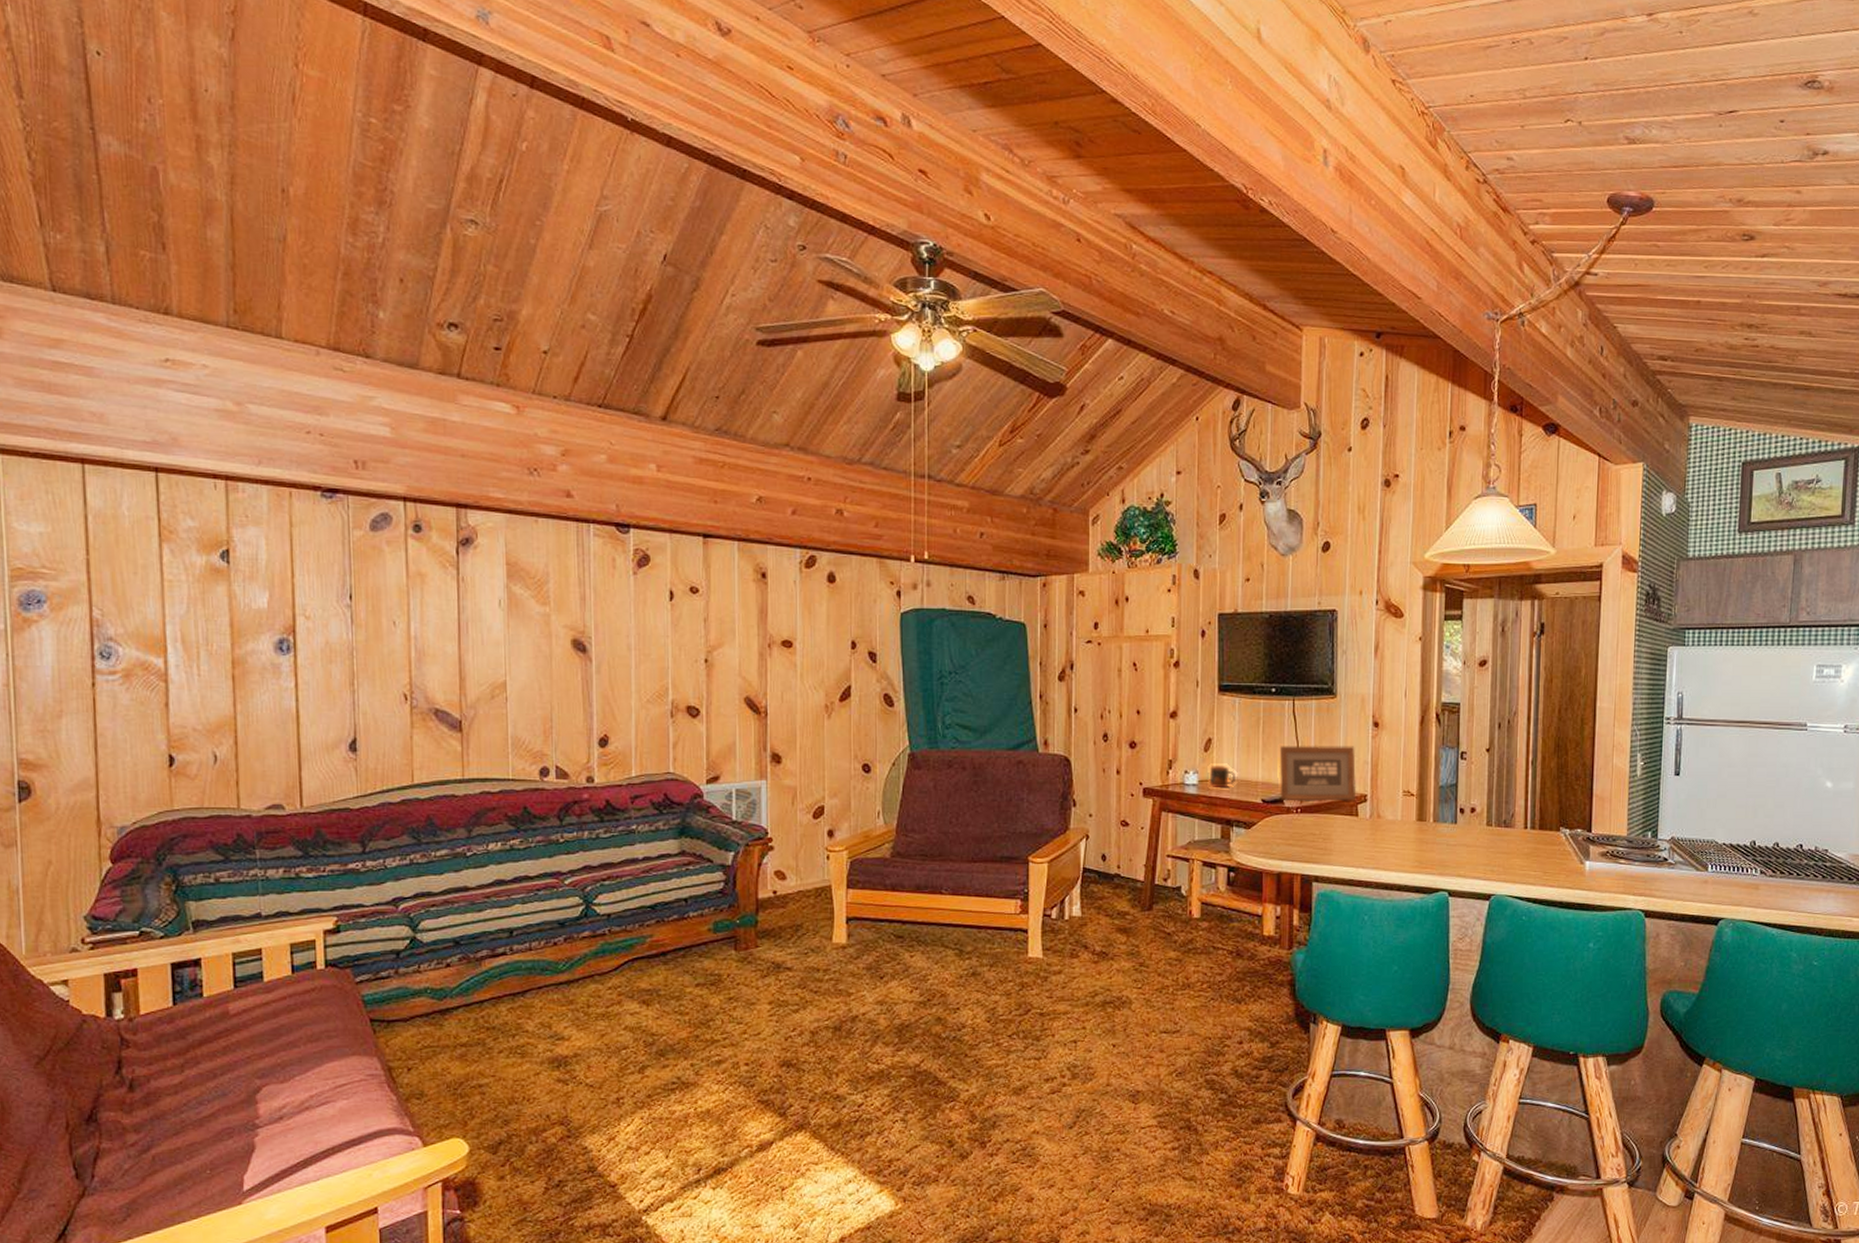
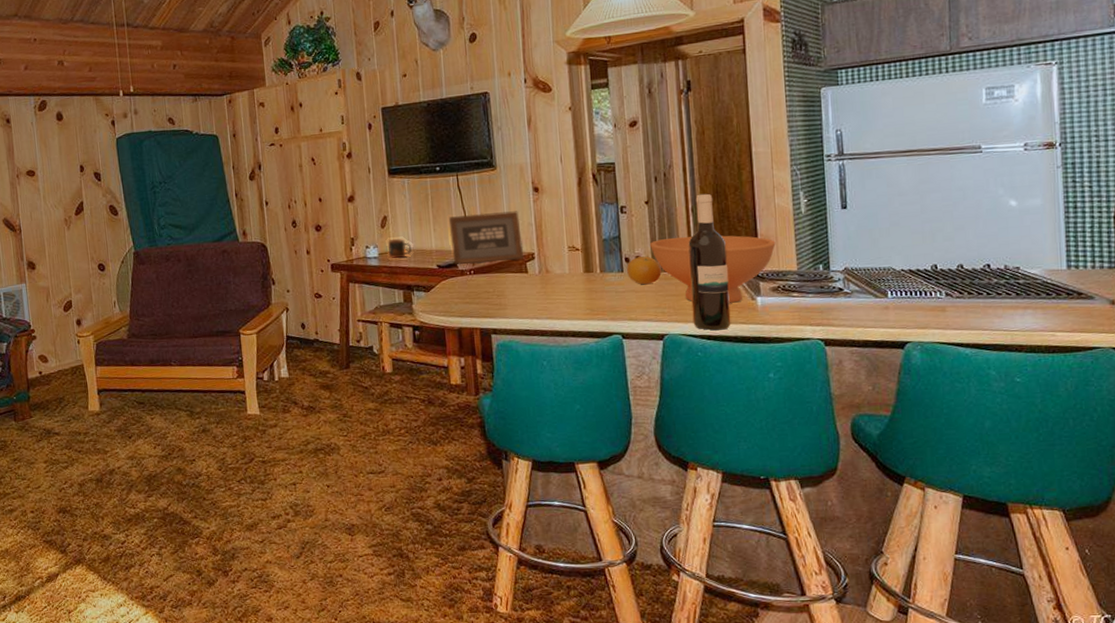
fruit: none [1461,808,1495,839] -> present [627,256,662,285]
bowl: none [1486,790,1609,866] -> present [649,235,776,303]
wine bottle: none [1521,746,1561,894] -> present [688,193,731,331]

